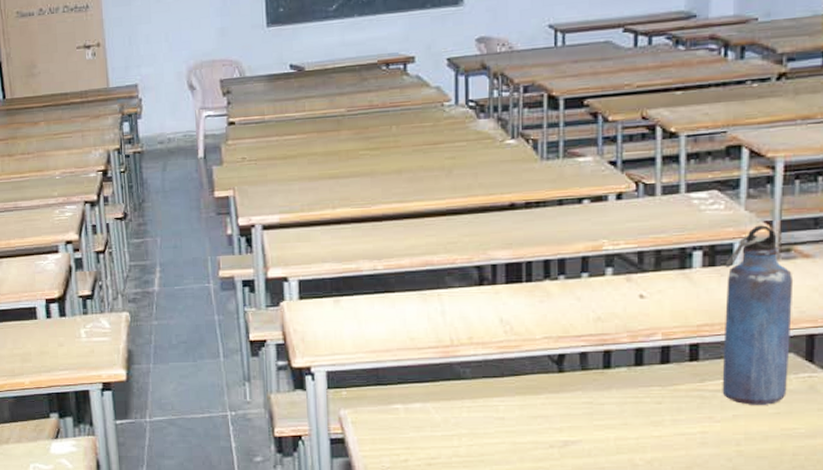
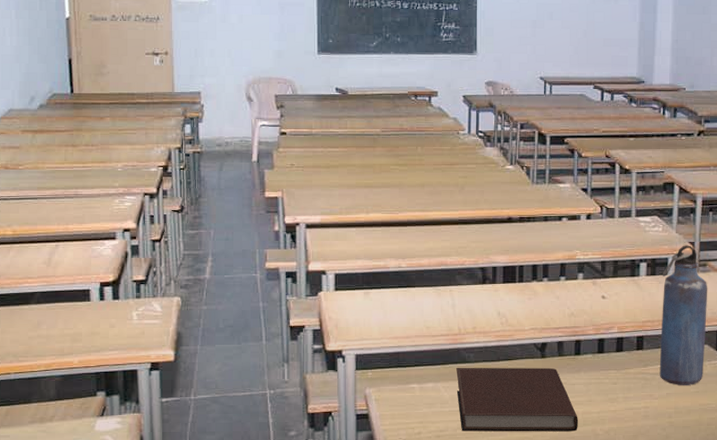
notebook: none [449,384,609,461] -> present [456,367,578,432]

